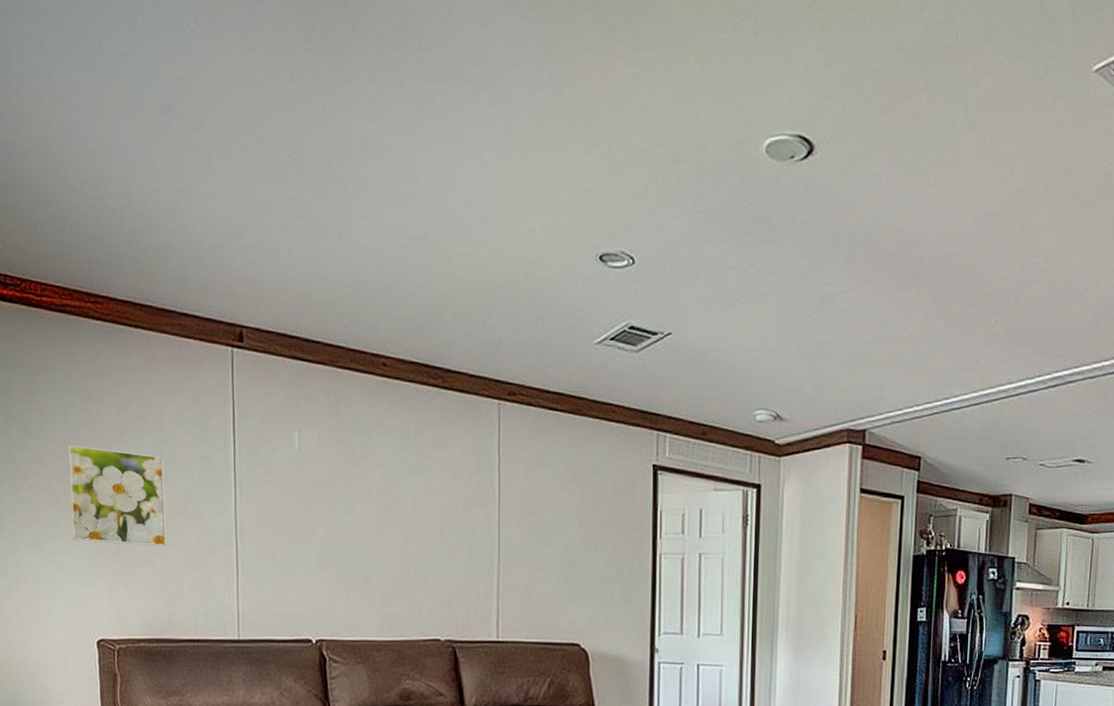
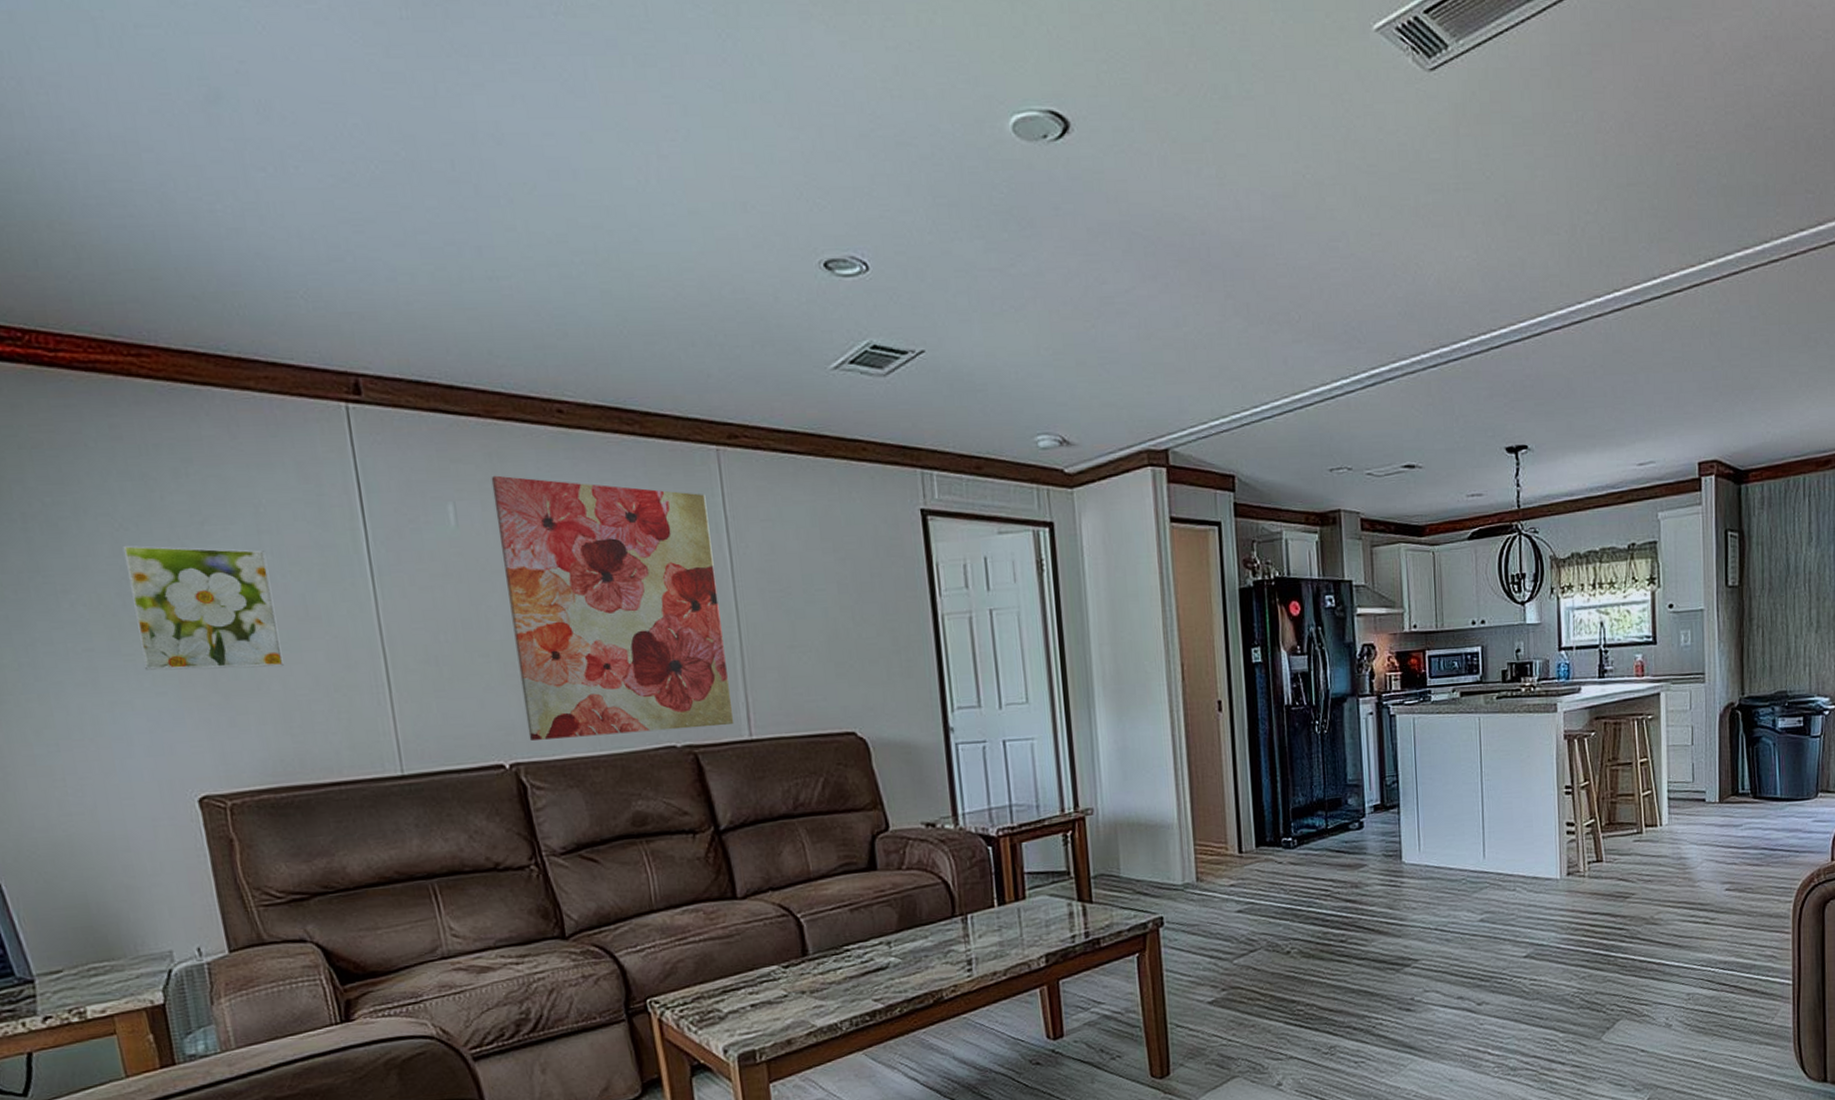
wall art: none [328,412,486,628] -> present [491,475,735,741]

